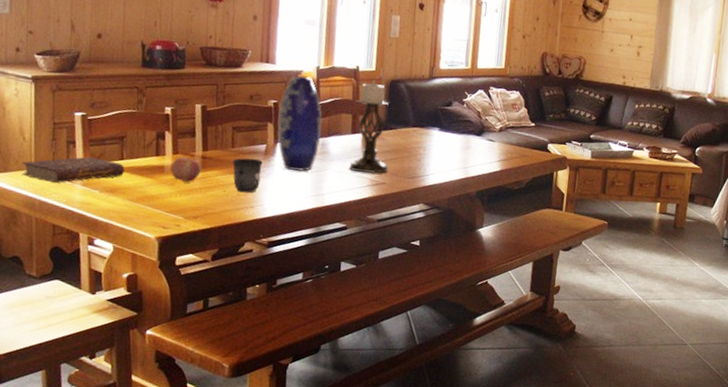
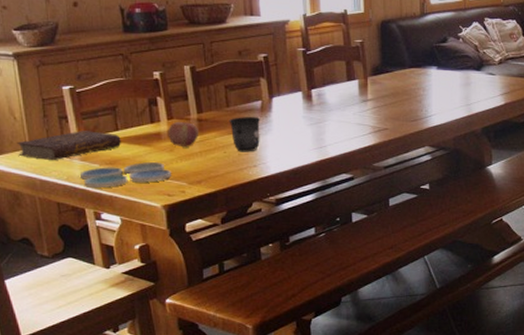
drink coaster: none [80,193,169,215] -> present [81,162,171,187]
vase: present [277,75,323,172] -> none [270,25,317,126]
candle holder: present [349,80,390,174] -> none [347,23,389,121]

